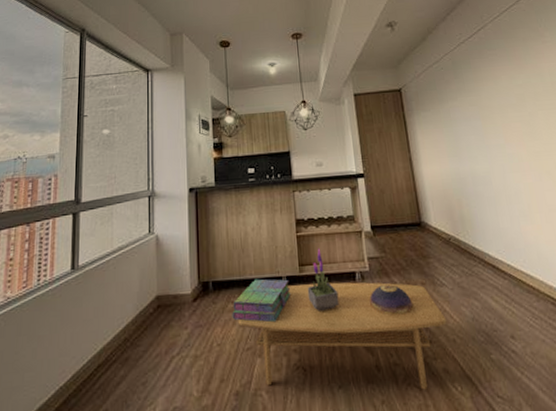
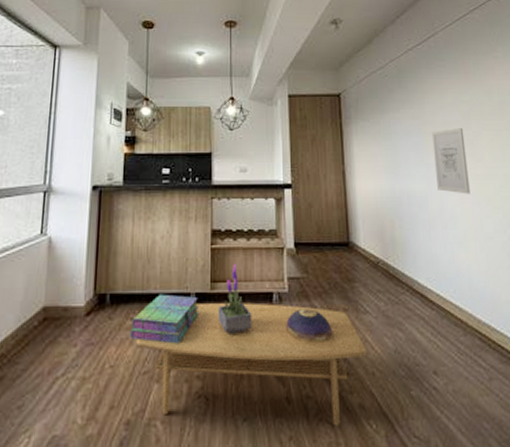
wall art: none [489,110,531,171] -> present [431,128,470,194]

